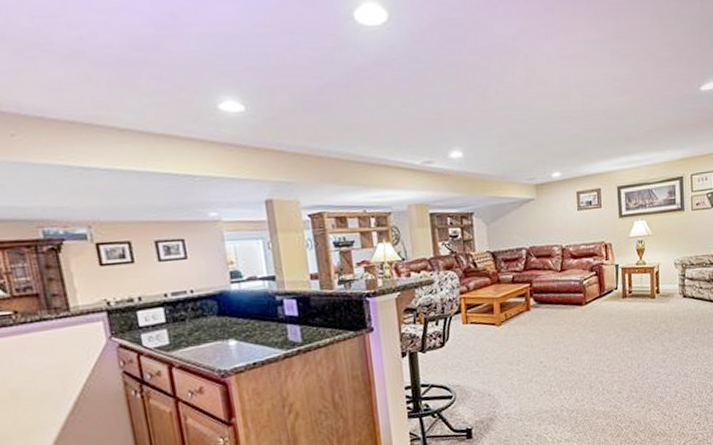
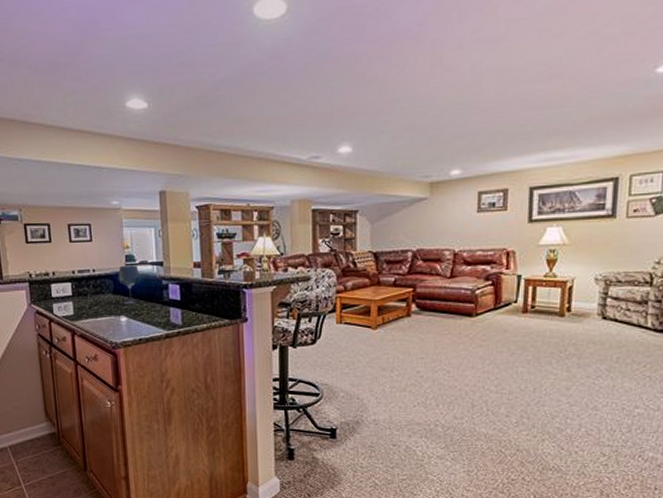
wine glass: none [222,282,251,327] -> present [118,265,141,305]

